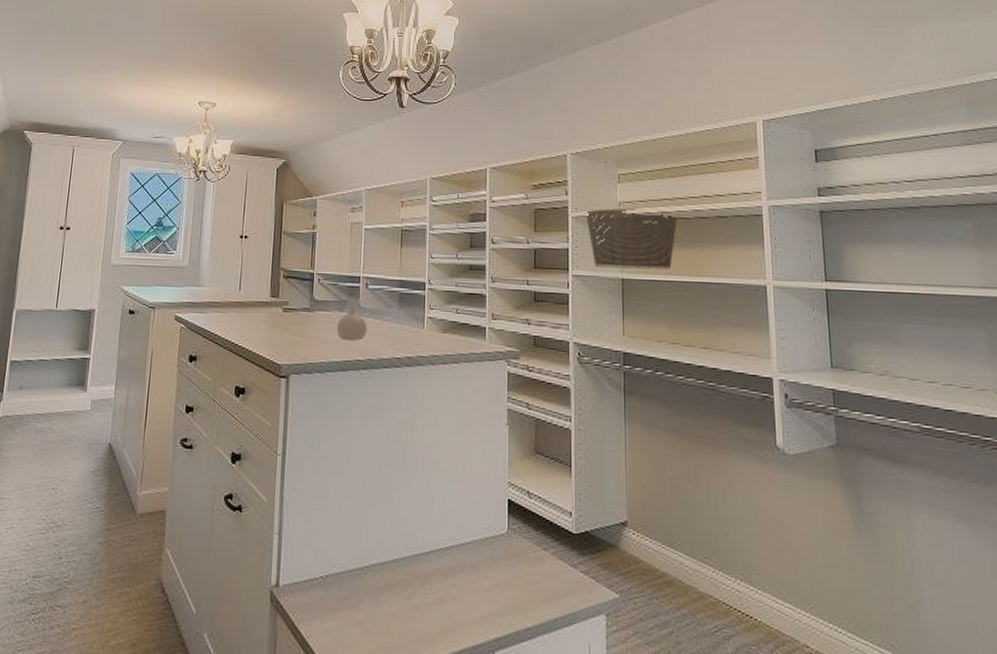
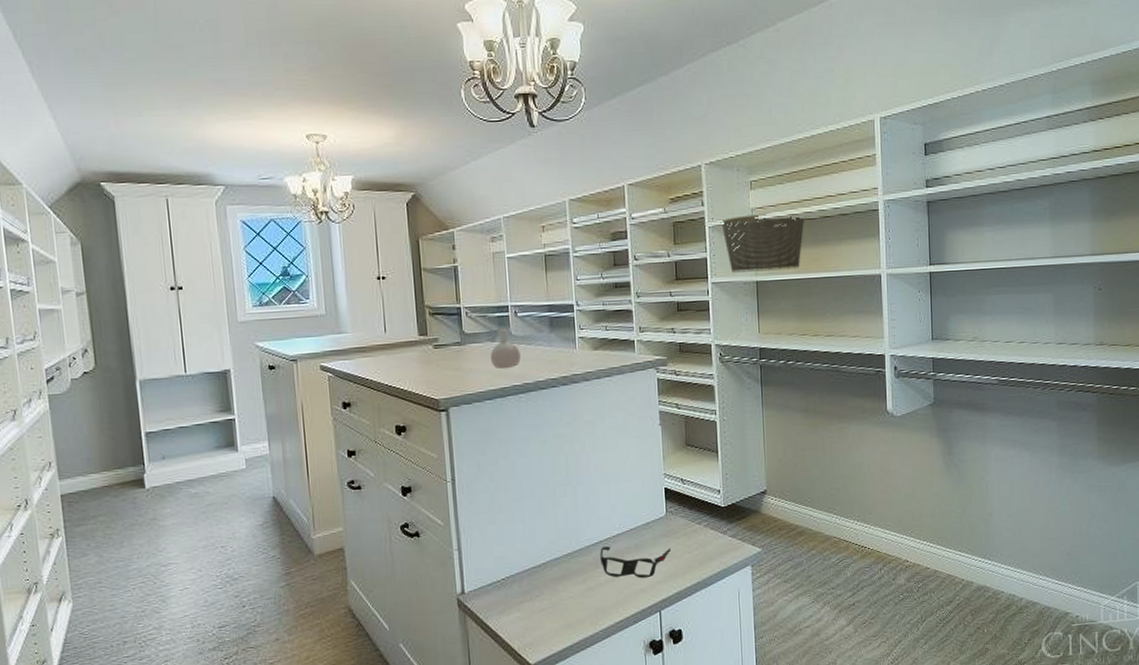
sunglasses: none [430,558,510,607] -> present [600,546,671,579]

